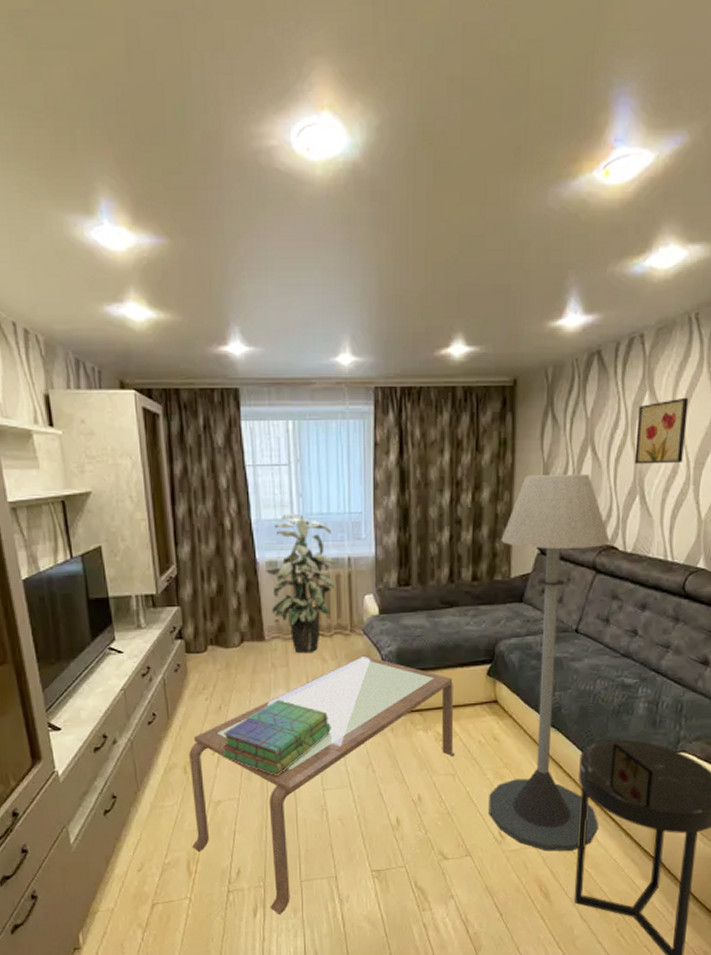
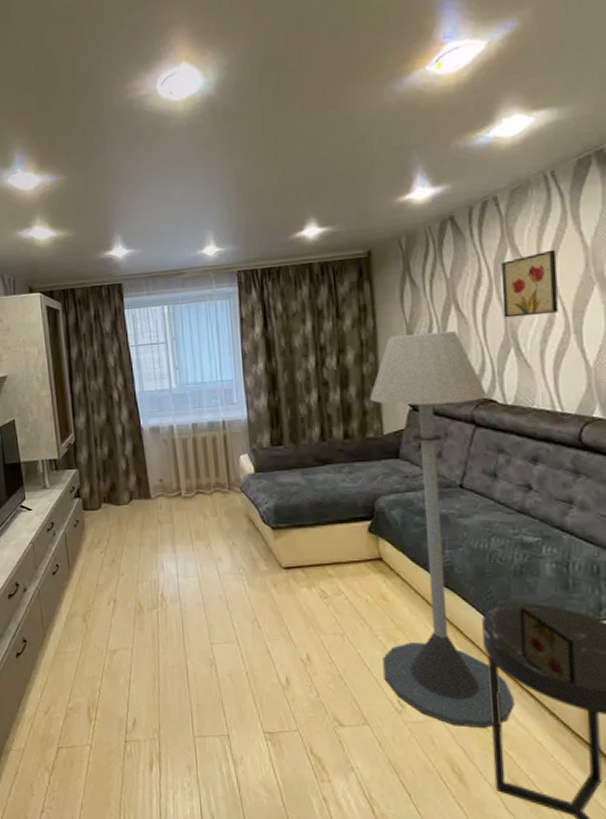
coffee table: present [189,655,455,914] -> none [87,512,342,770]
stack of books: present [221,700,331,777] -> none [115,554,216,628]
indoor plant: present [264,513,336,654] -> none [148,384,212,511]

